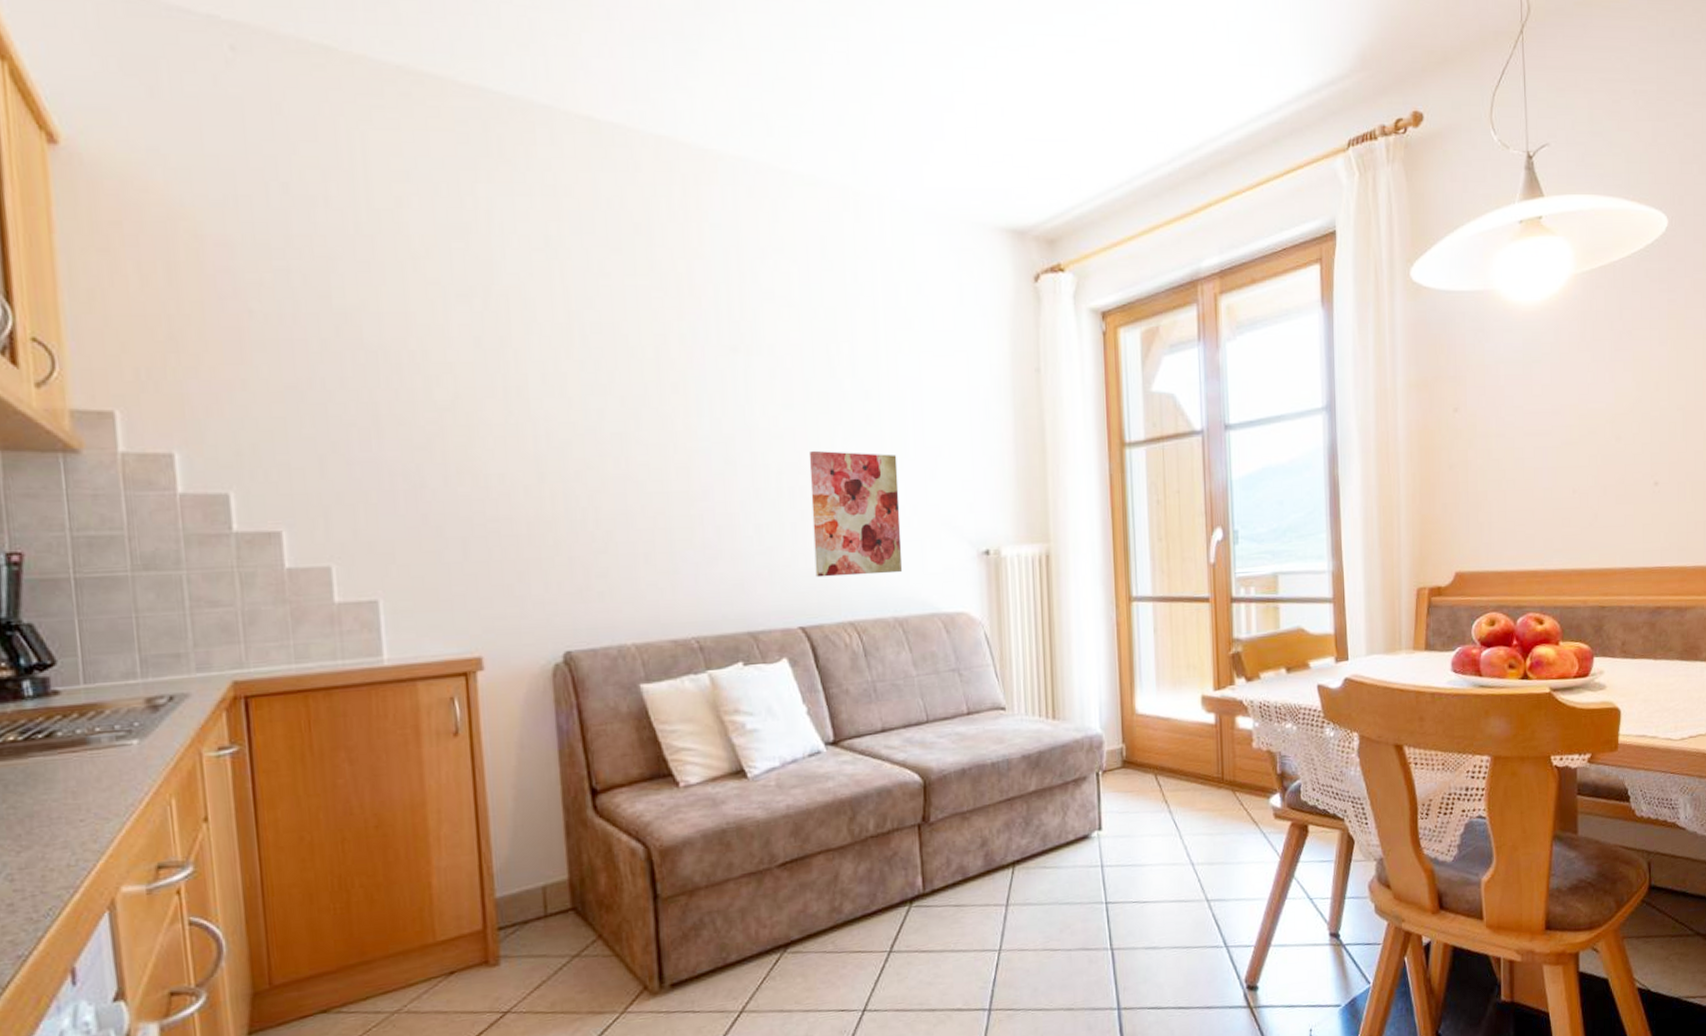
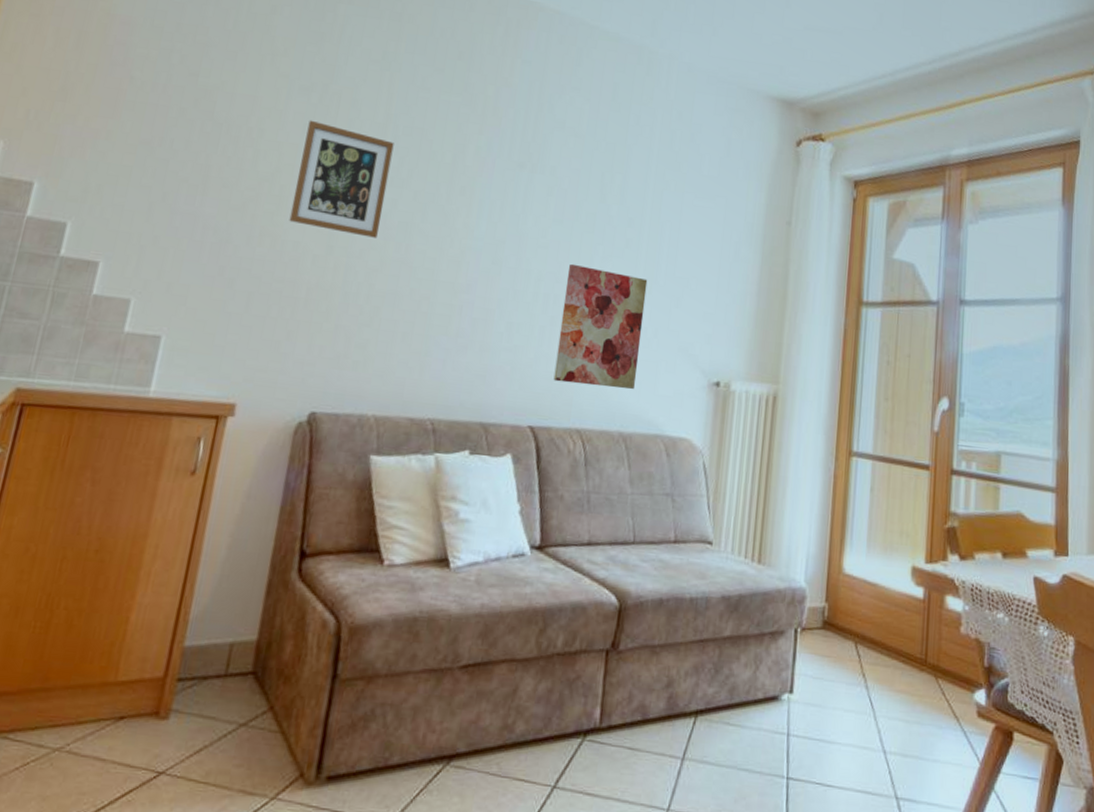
picture frame: none [478,331,591,457] -> present [289,120,394,238]

